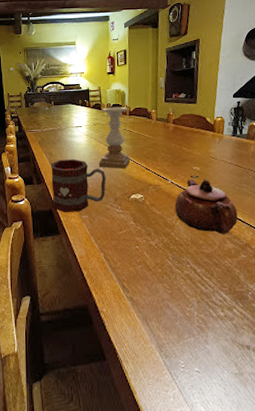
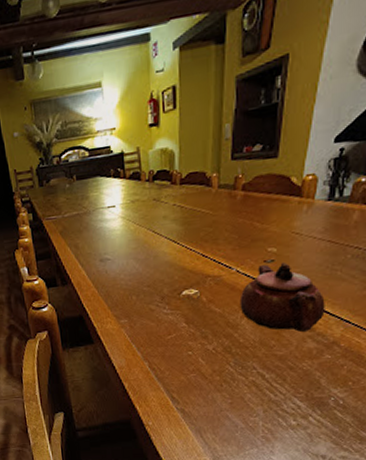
mug: present [50,159,106,213] -> none [76,250,150,319]
candle holder: present [99,106,131,169] -> none [139,172,182,259]

